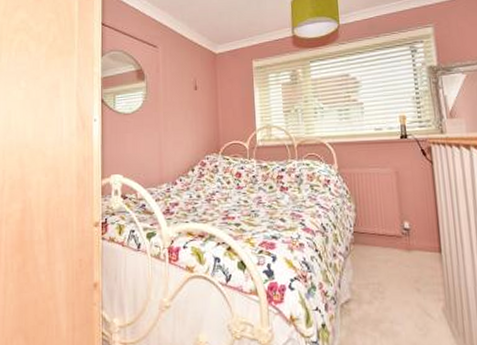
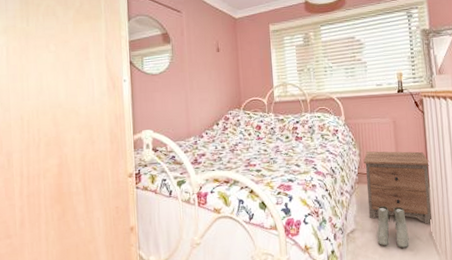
nightstand: none [360,206,446,298] -> present [363,151,433,224]
boots: none [376,272,417,326] -> present [376,205,409,248]

